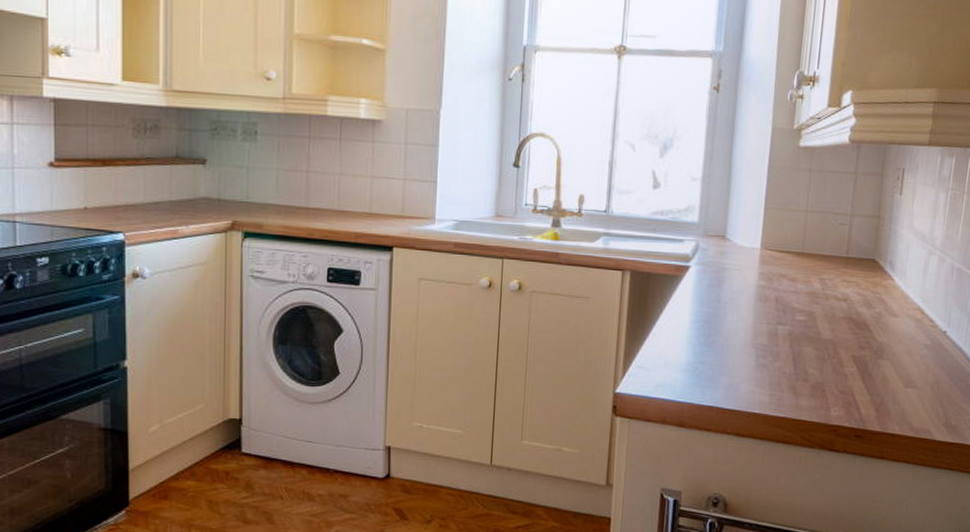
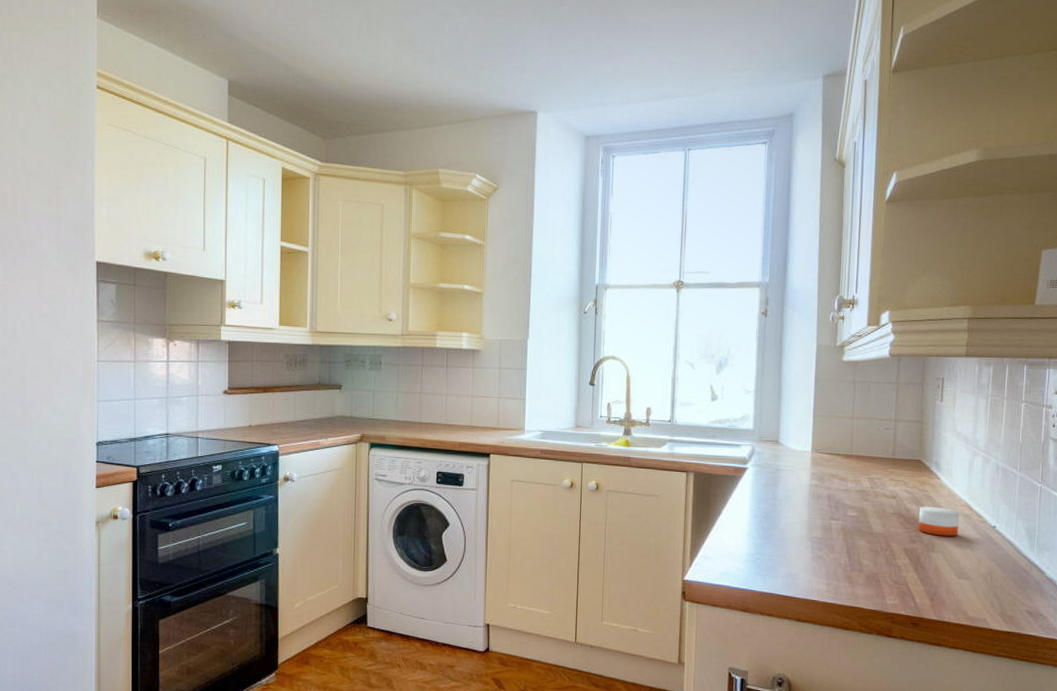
candle: none [868,310,912,343] -> present [918,507,960,537]

